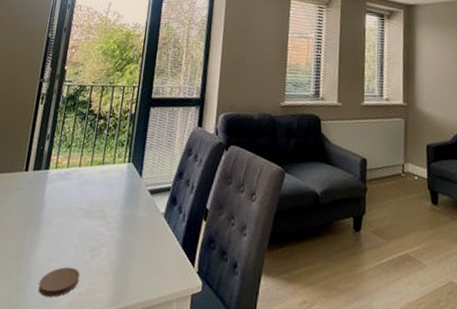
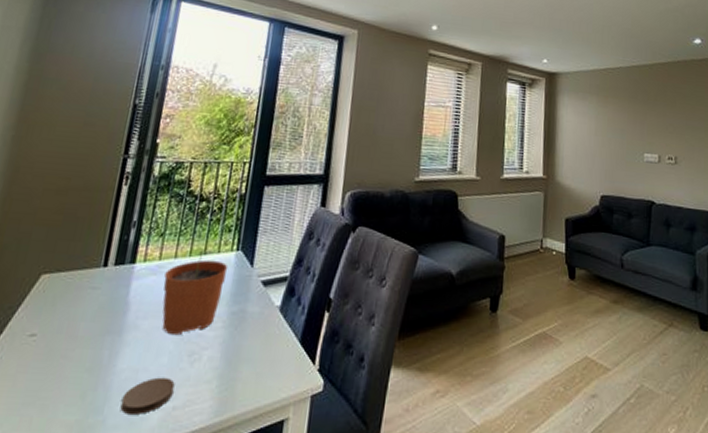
plant pot: none [70,157,122,233] -> present [162,246,229,336]

